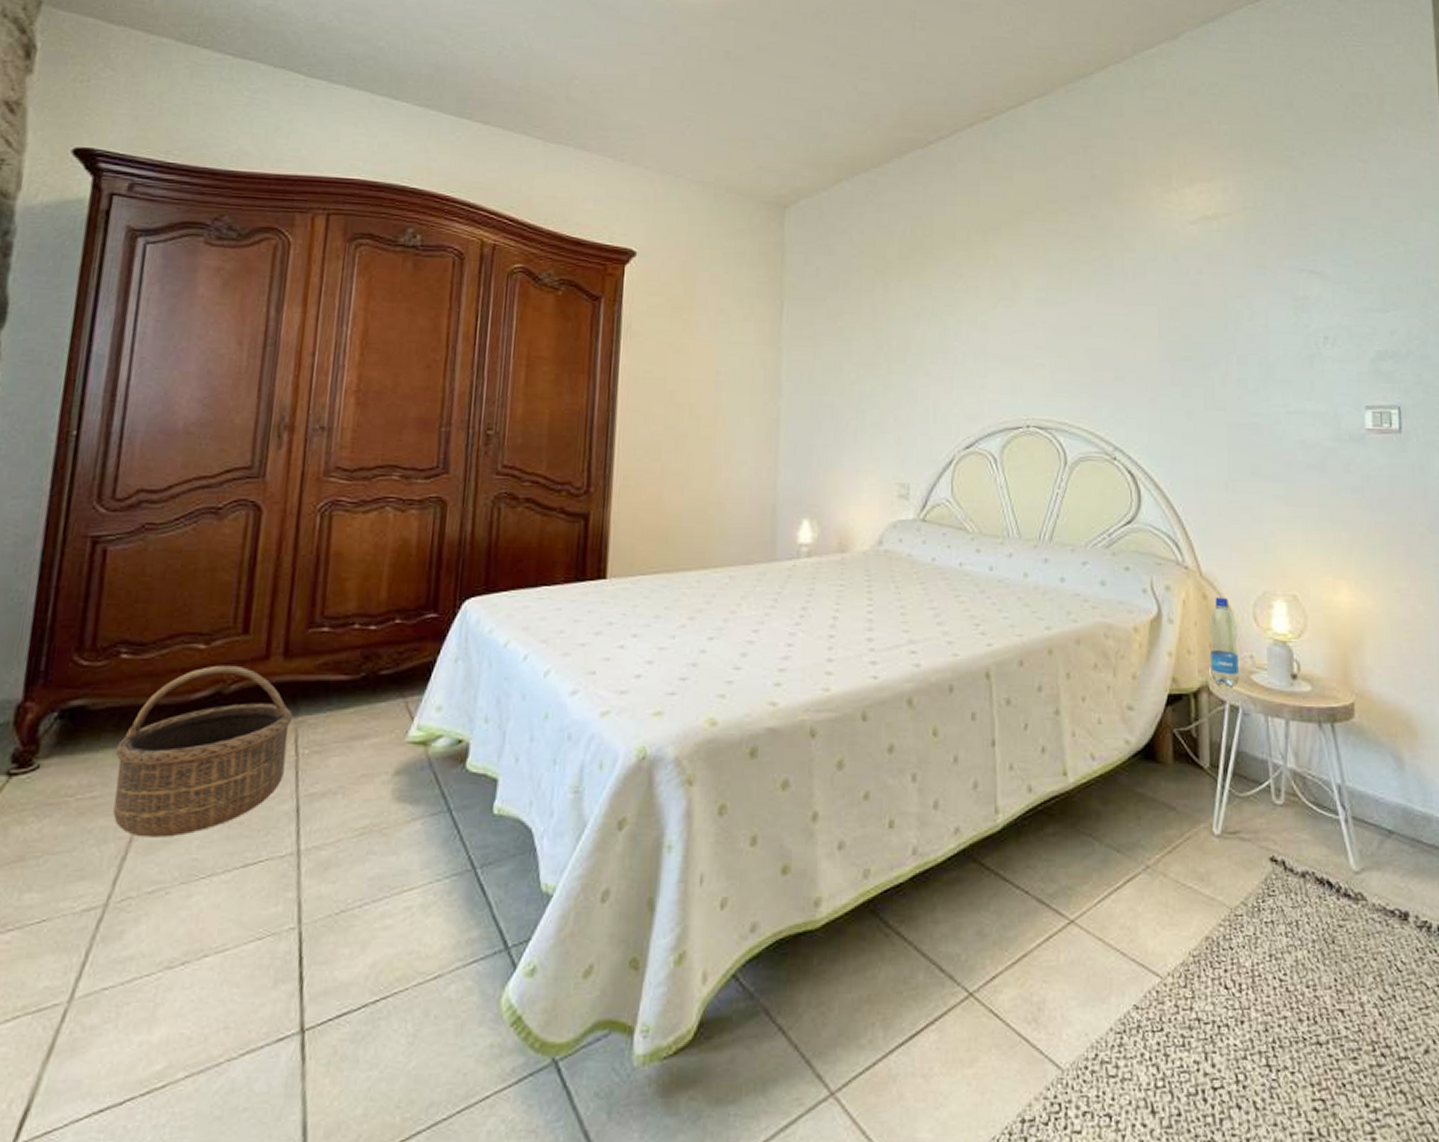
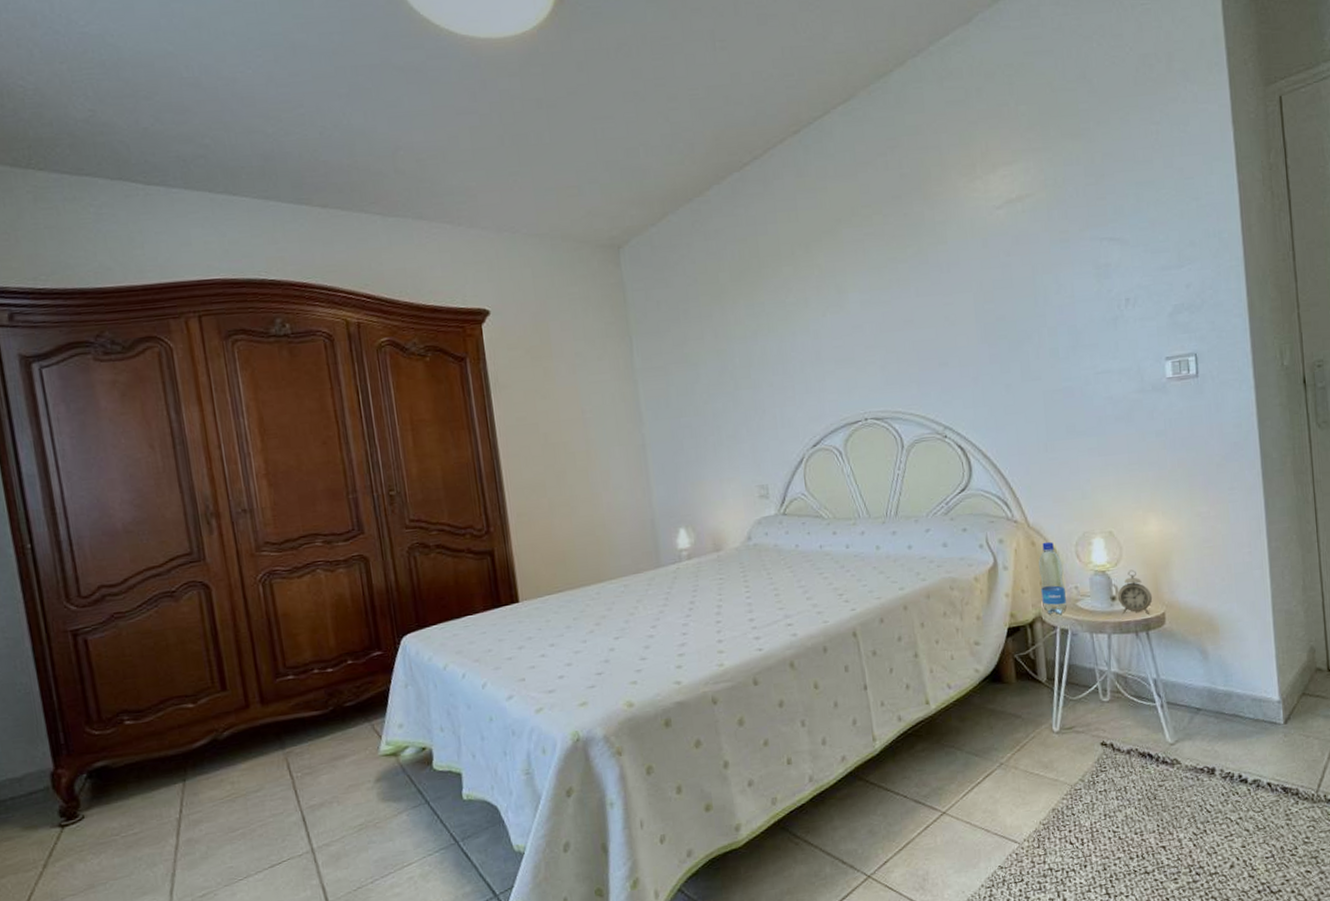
basket: present [113,665,292,837] -> none [142,716,286,857]
alarm clock: none [1299,644,1341,702] -> present [1117,569,1153,614]

